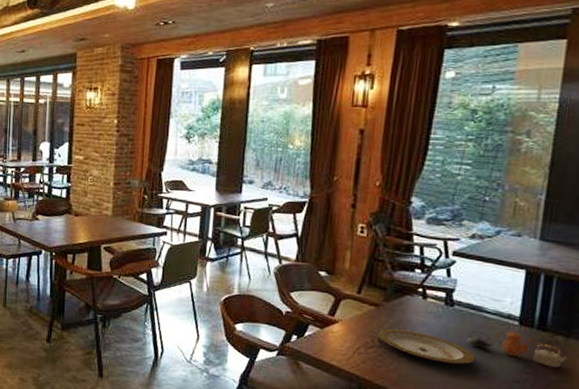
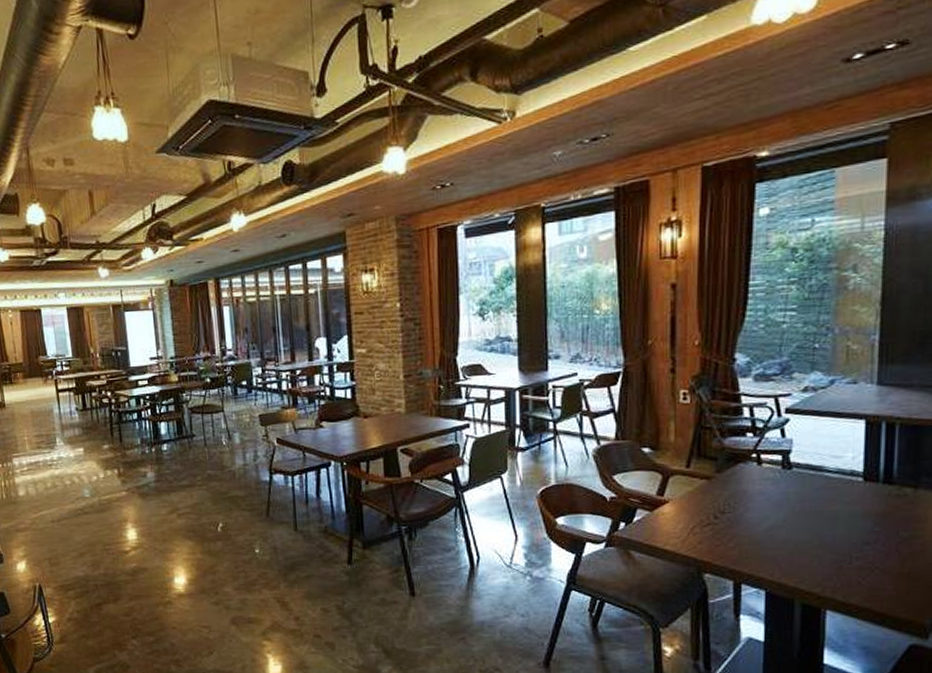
plate: present [377,329,476,365] -> none [712,502,820,534]
teapot: present [466,330,568,368] -> none [808,488,918,523]

